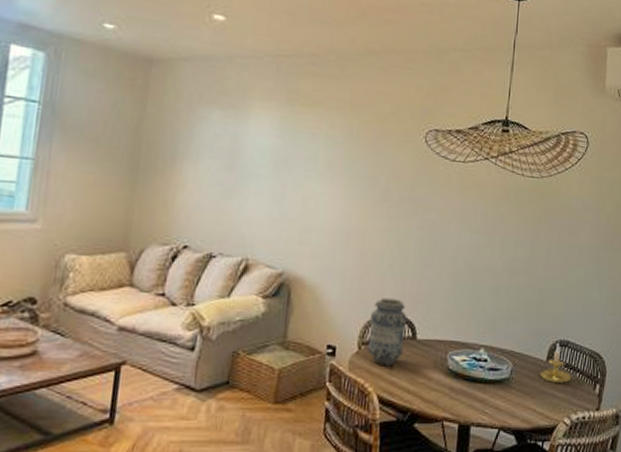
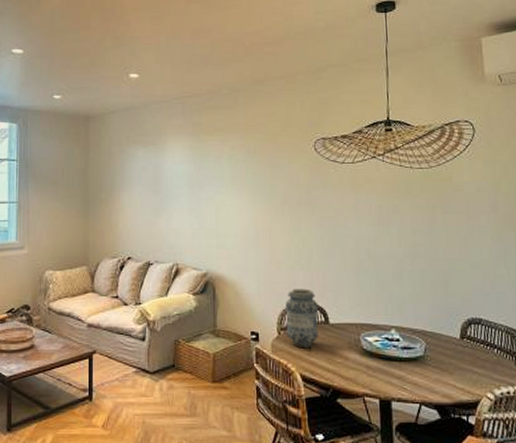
candle holder: present [540,344,572,383] -> none [455,322,490,359]

